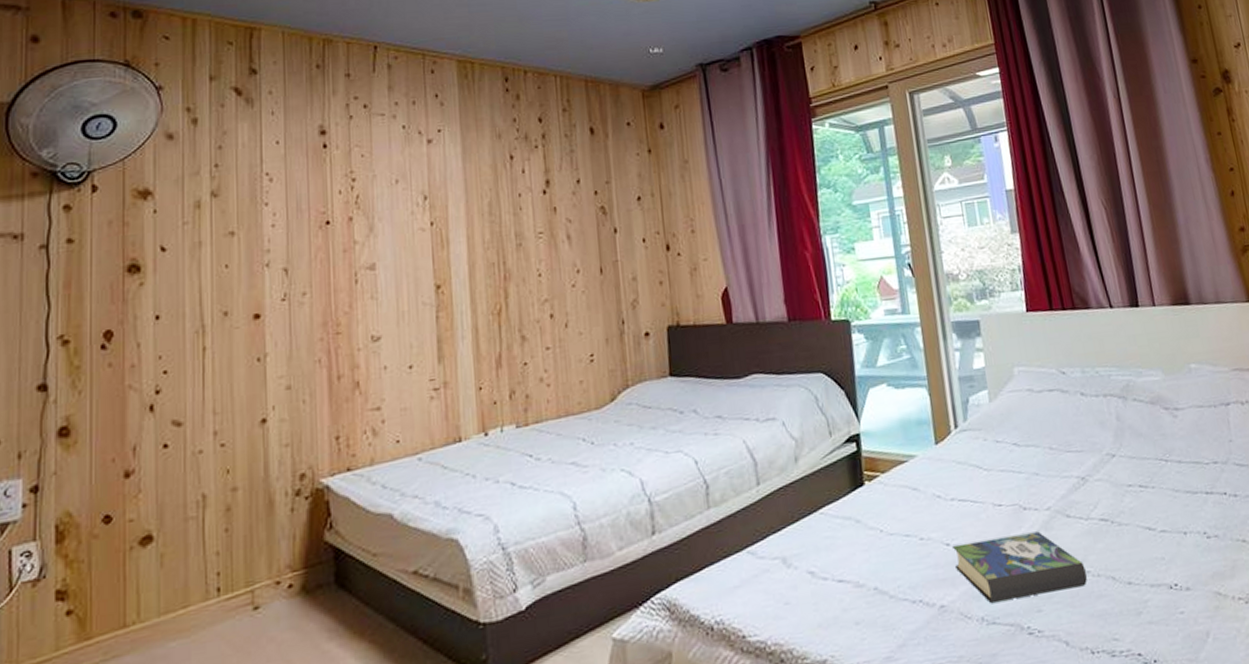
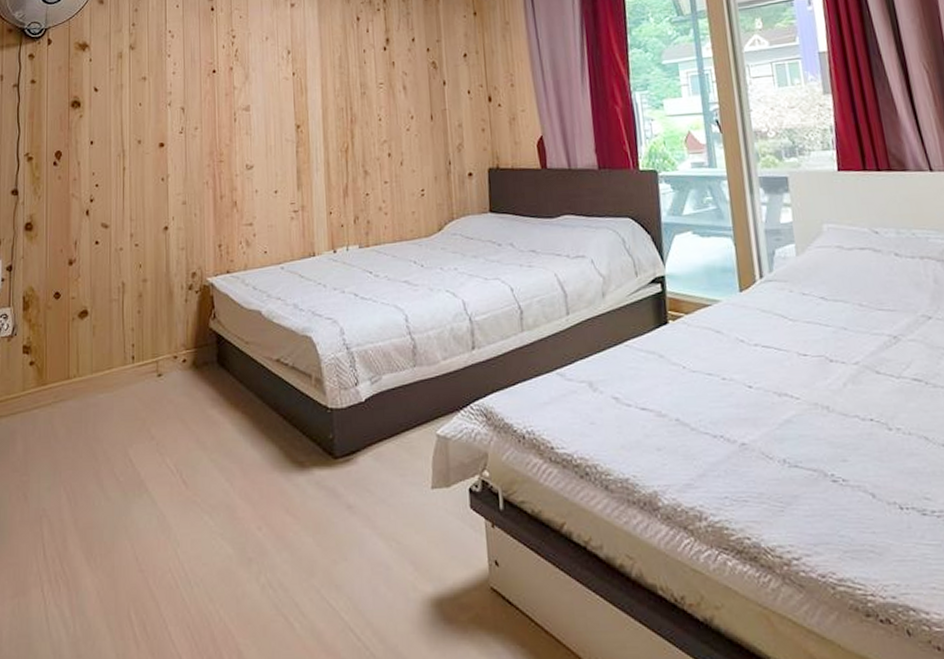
book: present [953,531,1087,603] -> none [755,384,897,446]

